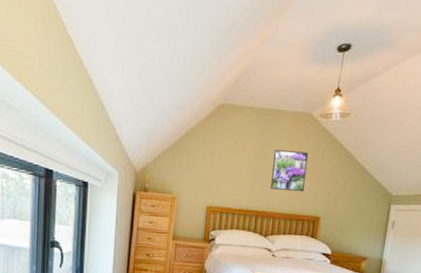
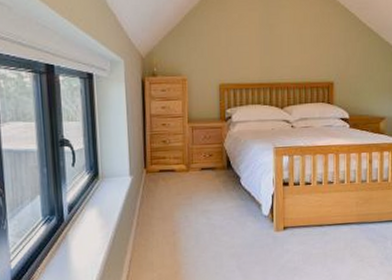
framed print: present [270,150,309,192] -> none [280,19,315,61]

